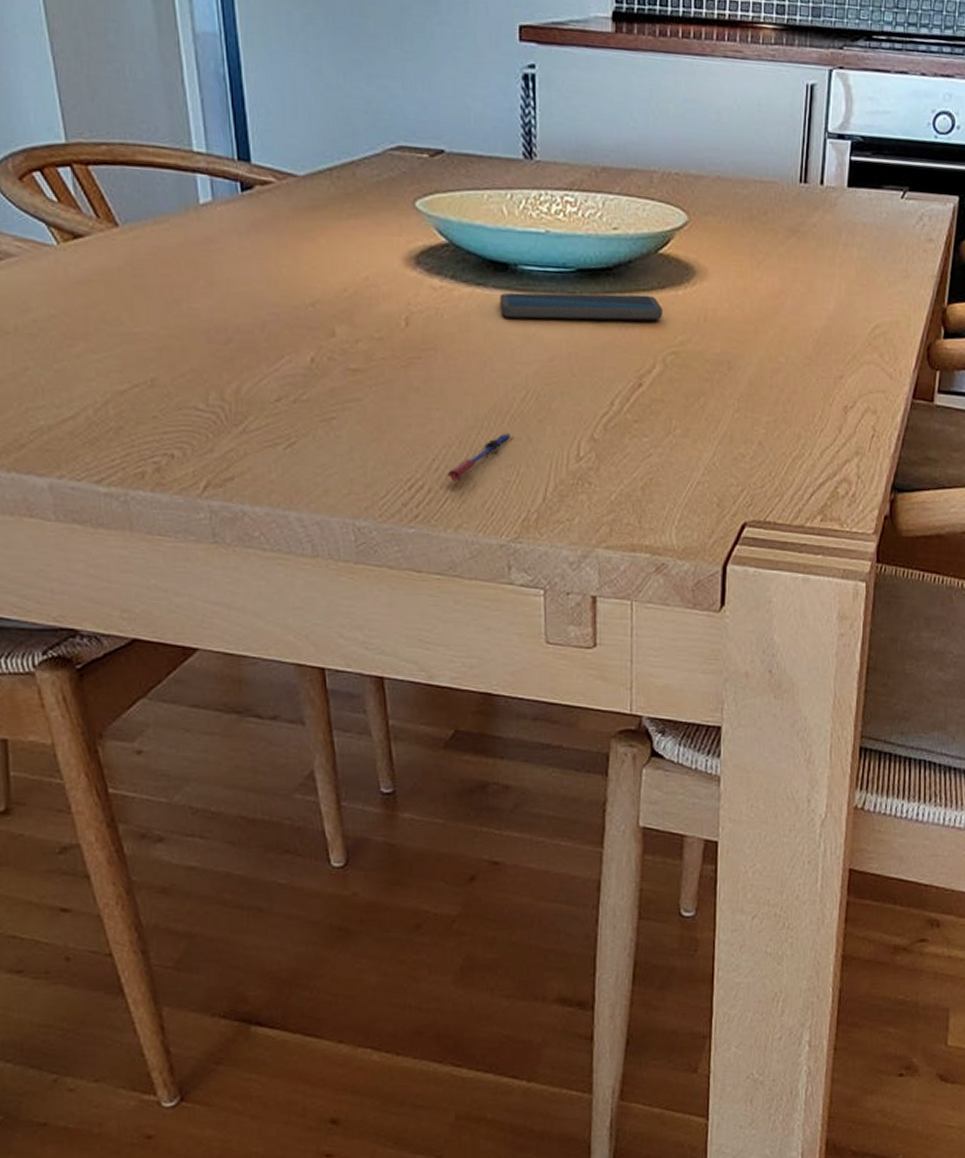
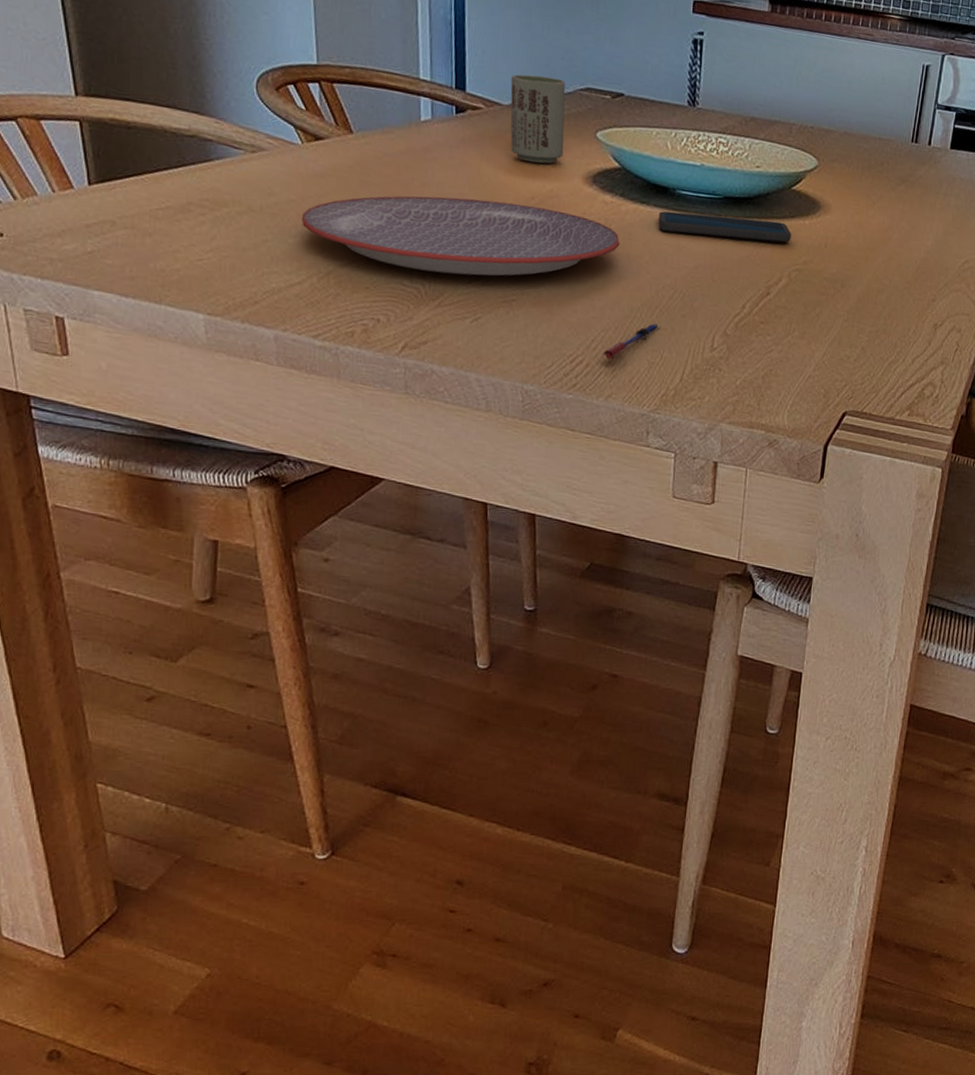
plate: none [67,296,456,392] -> present [302,195,620,276]
cup: none [304,135,377,245] -> present [510,74,566,164]

